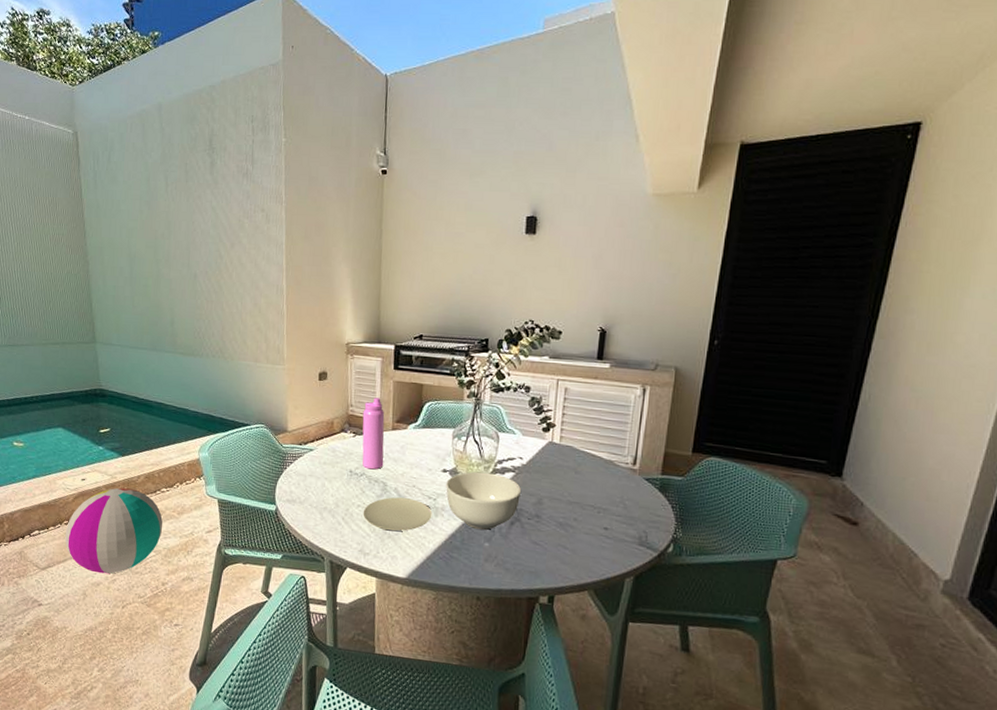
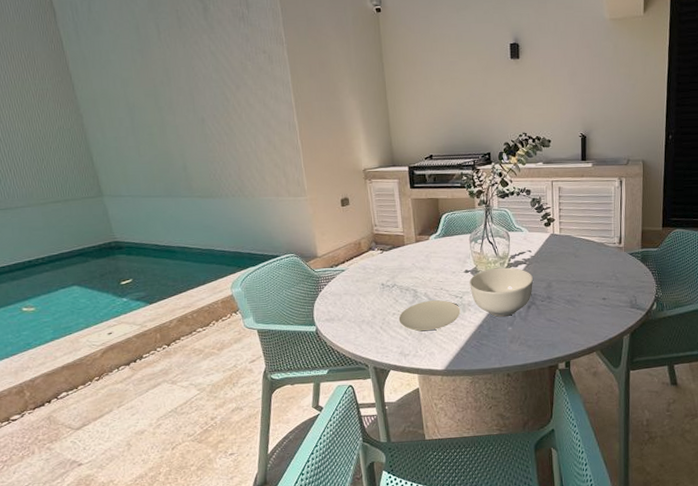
beach ball: present [65,487,163,574] -> none [97,334,204,422]
water bottle: present [362,397,385,470] -> none [387,215,412,280]

